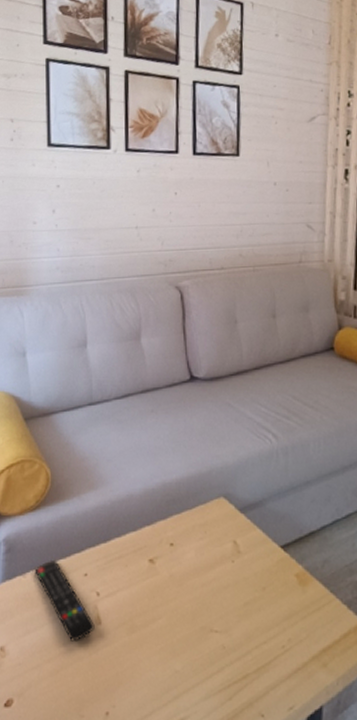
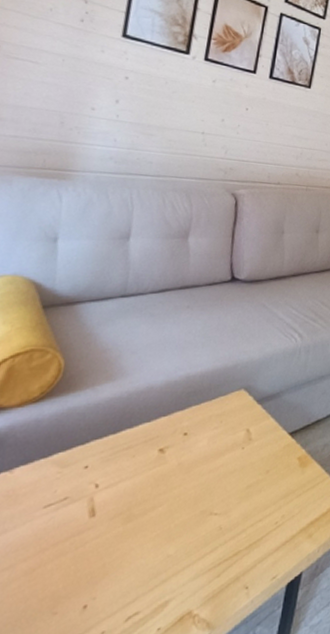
remote control: present [35,559,95,642] -> none [25,453,87,537]

